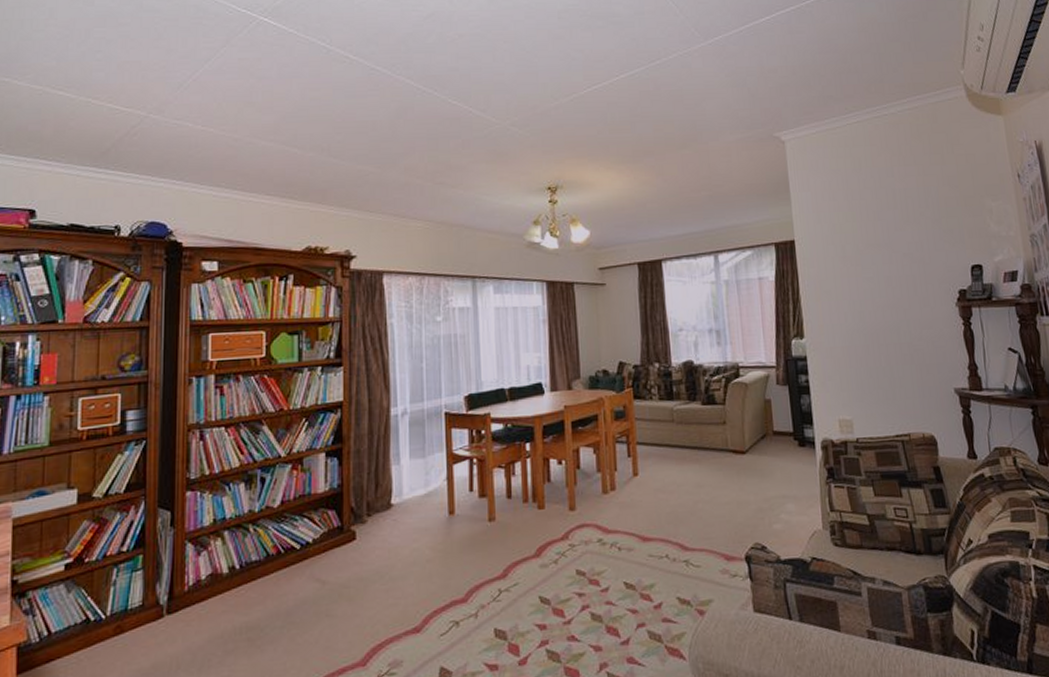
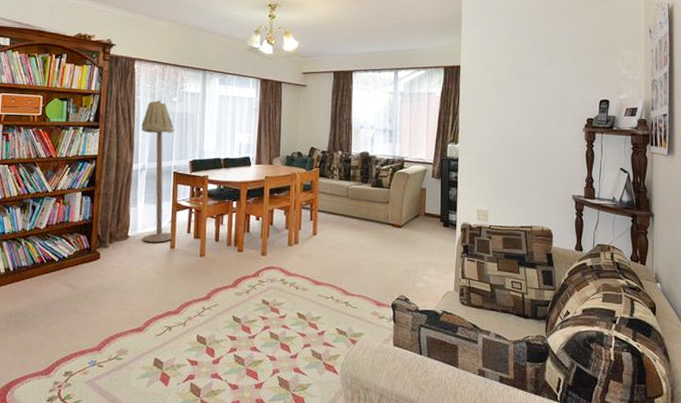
floor lamp: none [398,321,451,510] -> present [141,100,175,243]

